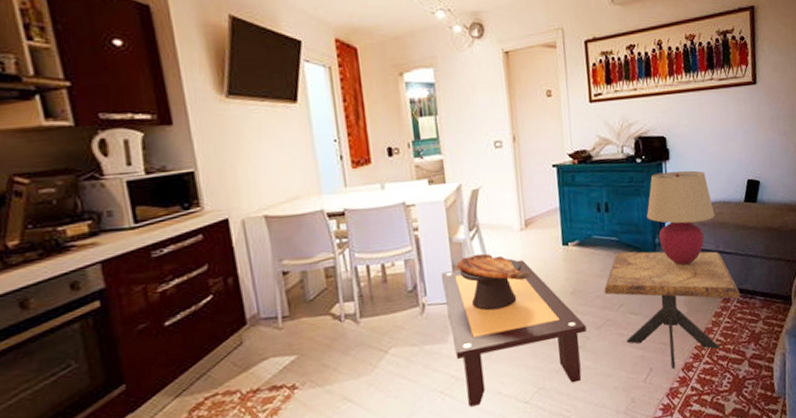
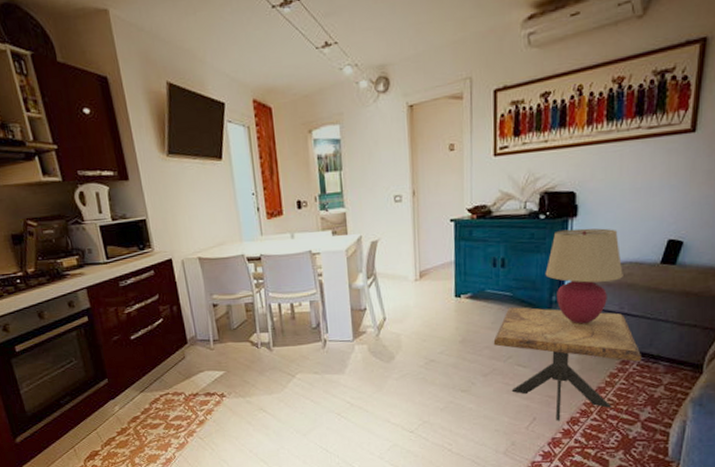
coffee table: present [440,259,587,407] -> none [340,308,473,429]
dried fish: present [456,253,531,311] -> none [354,300,422,351]

